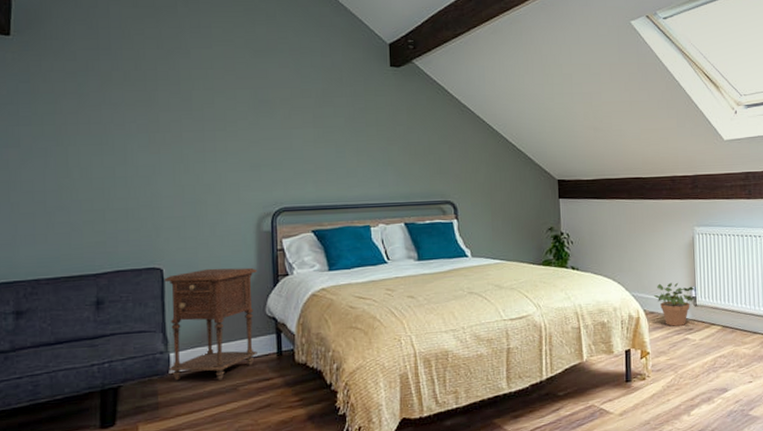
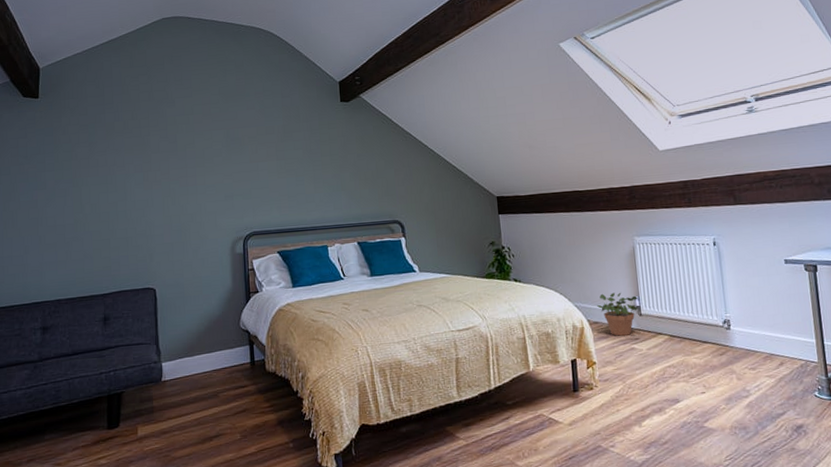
nightstand: present [164,267,257,381] -> none [156,286,234,388]

